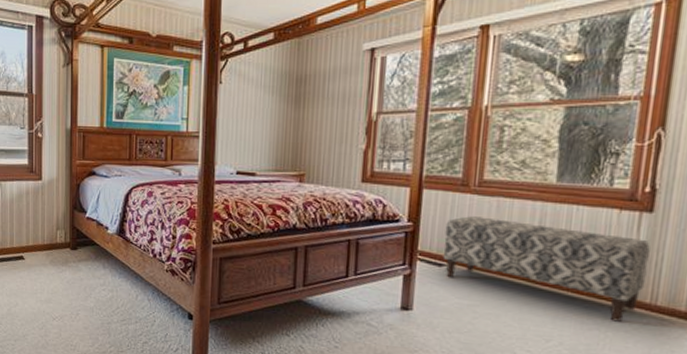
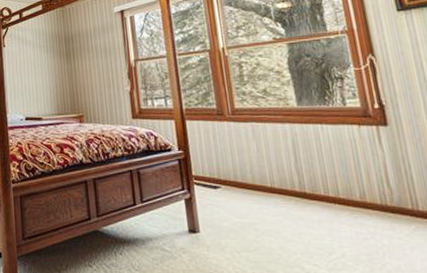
bench: present [443,216,651,322] -> none [212,141,403,229]

